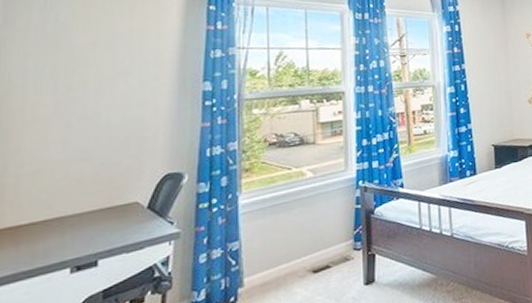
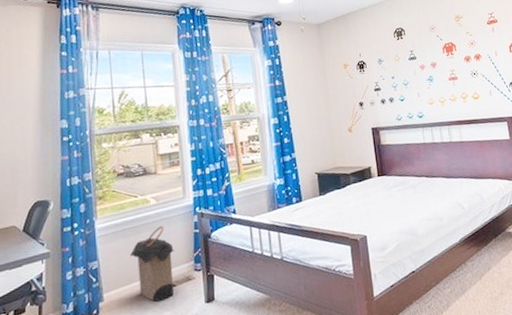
laundry hamper: none [279,201,331,286] -> present [130,226,174,302]

